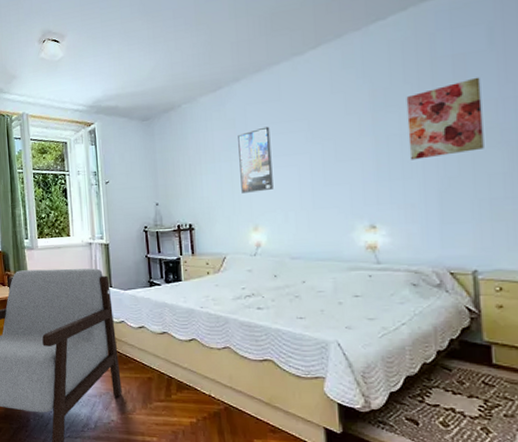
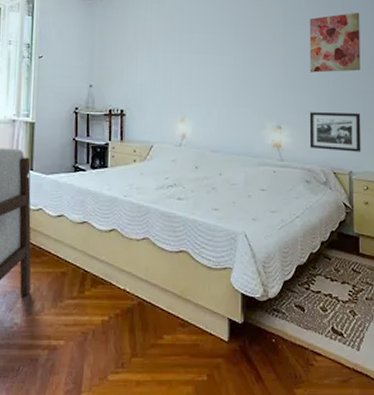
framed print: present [238,126,273,193] -> none [173,25,202,85]
picture frame: none [412,201,490,248] -> present [309,112,361,152]

